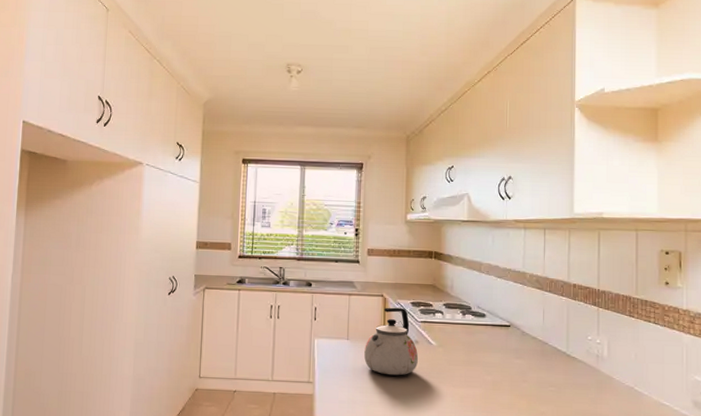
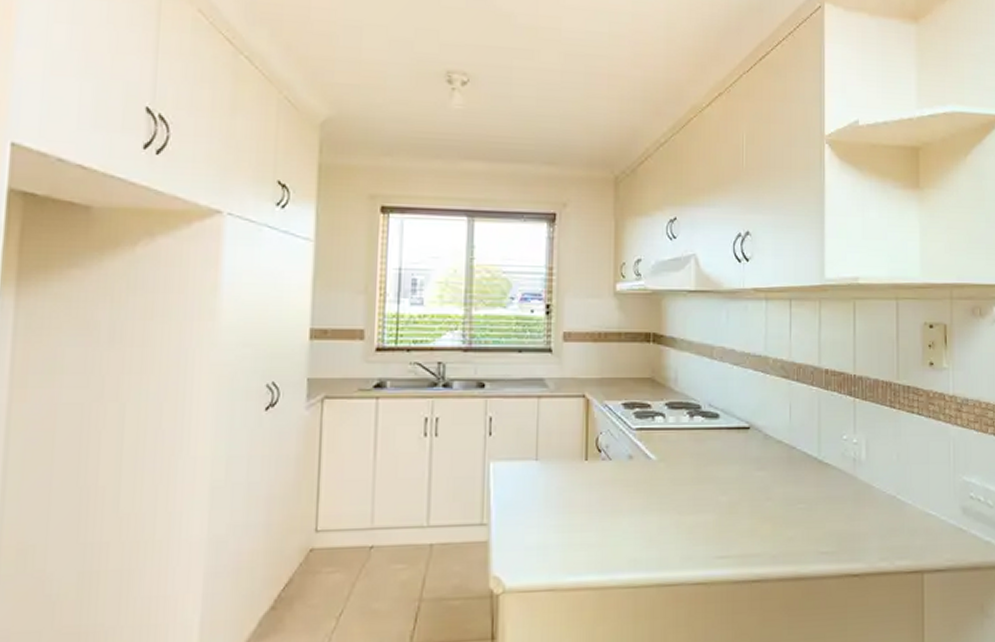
kettle: present [364,307,419,376] -> none [560,411,634,506]

